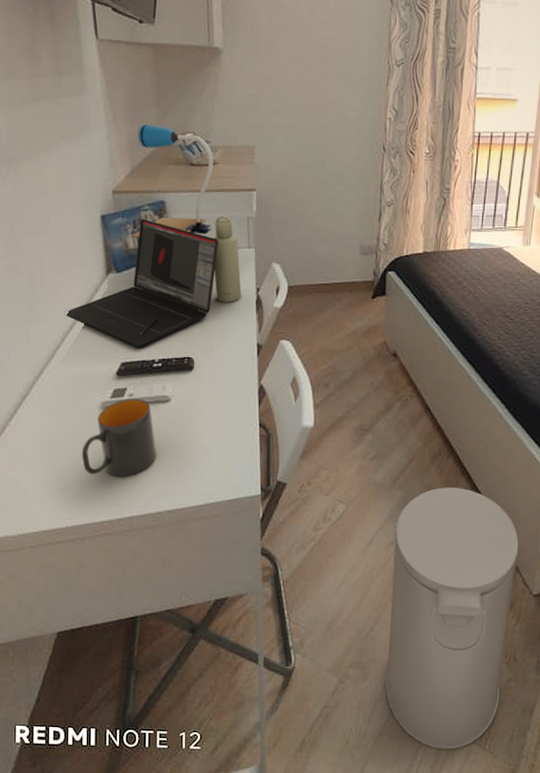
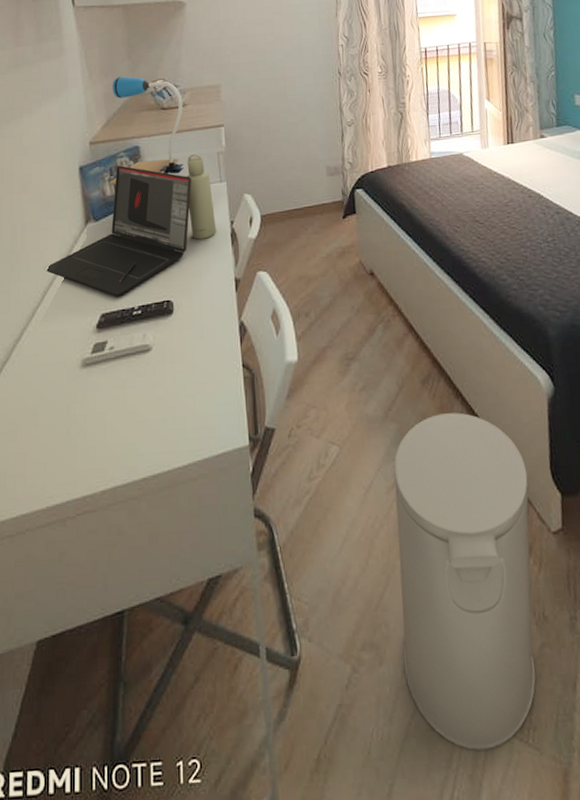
mug: present [81,399,157,478] -> none [62,351,140,443]

